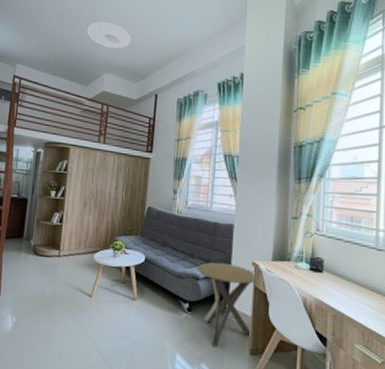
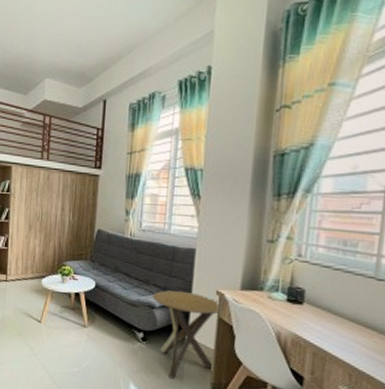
ceiling light: present [87,21,132,49] -> none [24,15,75,48]

